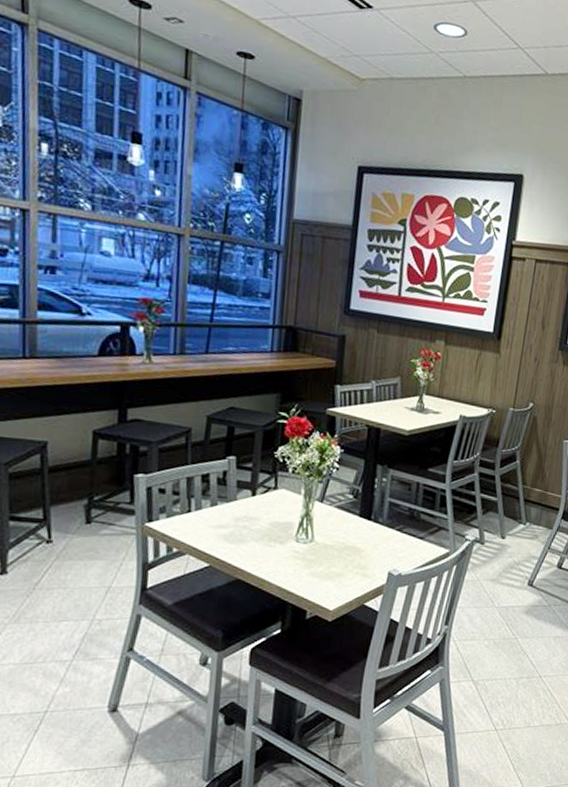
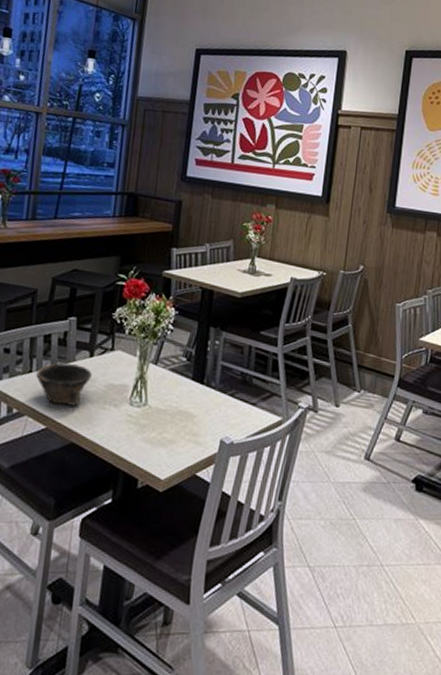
bowl: none [194,502,255,544] -> present [35,363,92,406]

